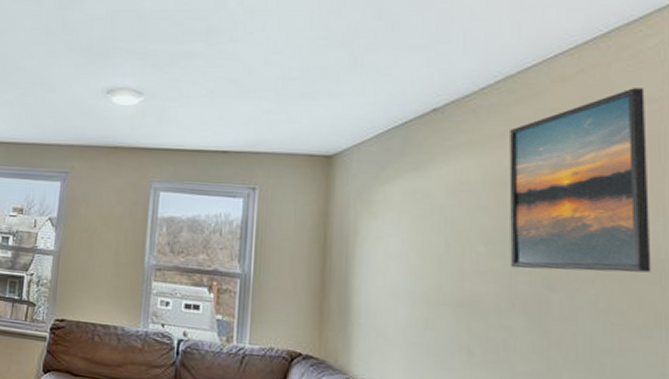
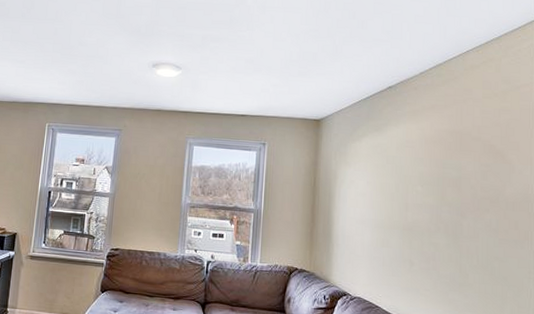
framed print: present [509,88,652,273] -> none [437,76,524,204]

